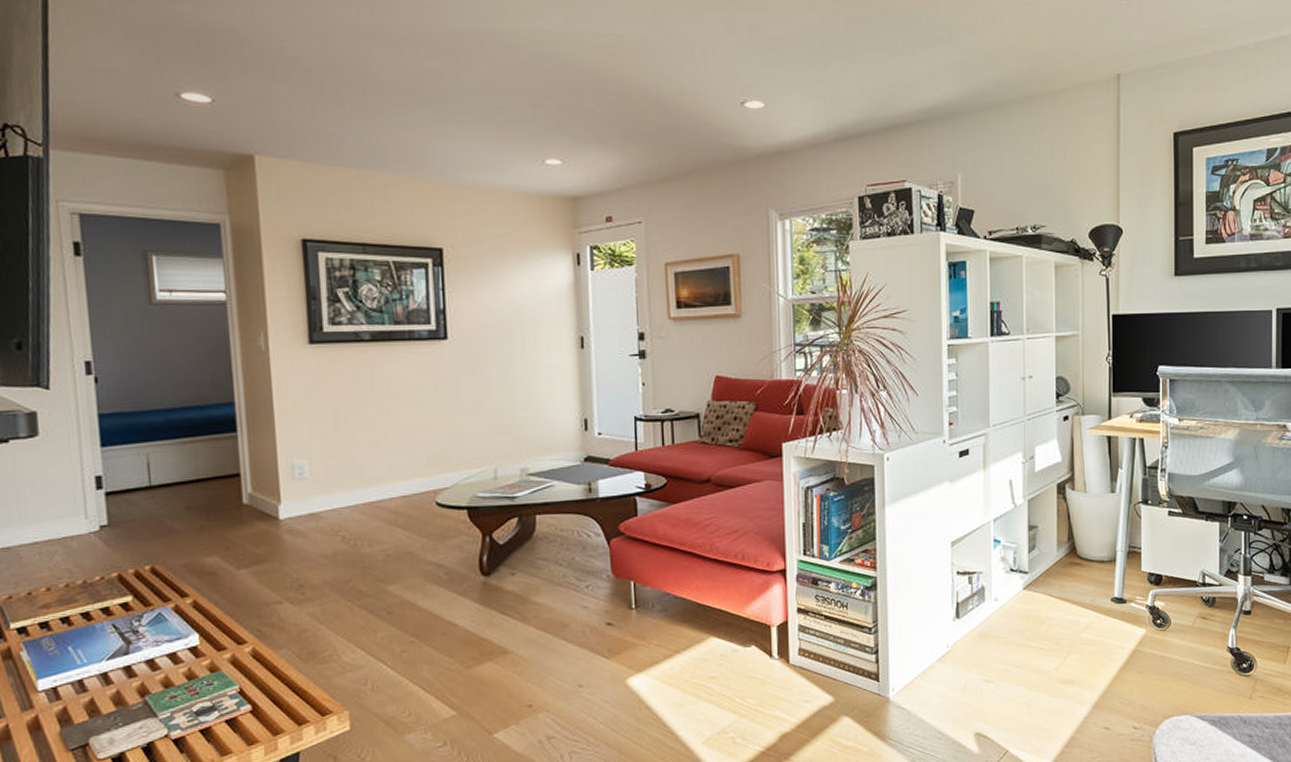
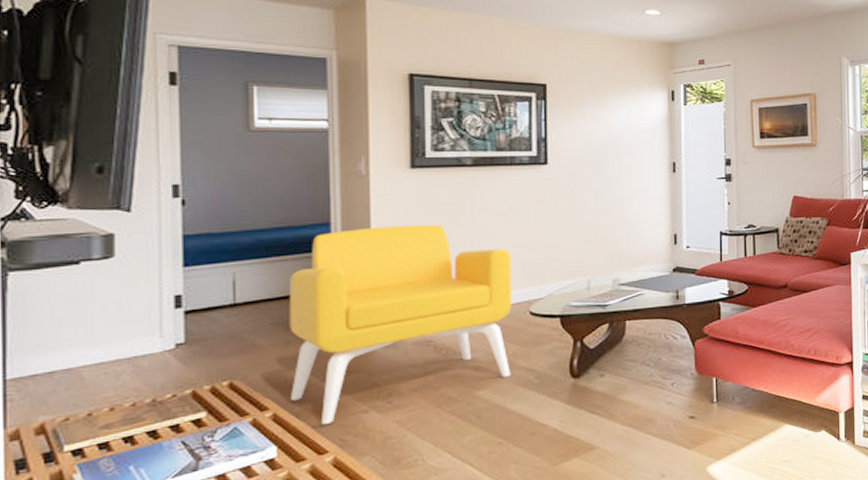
armchair: none [200,405,420,615] -> present [289,224,512,425]

